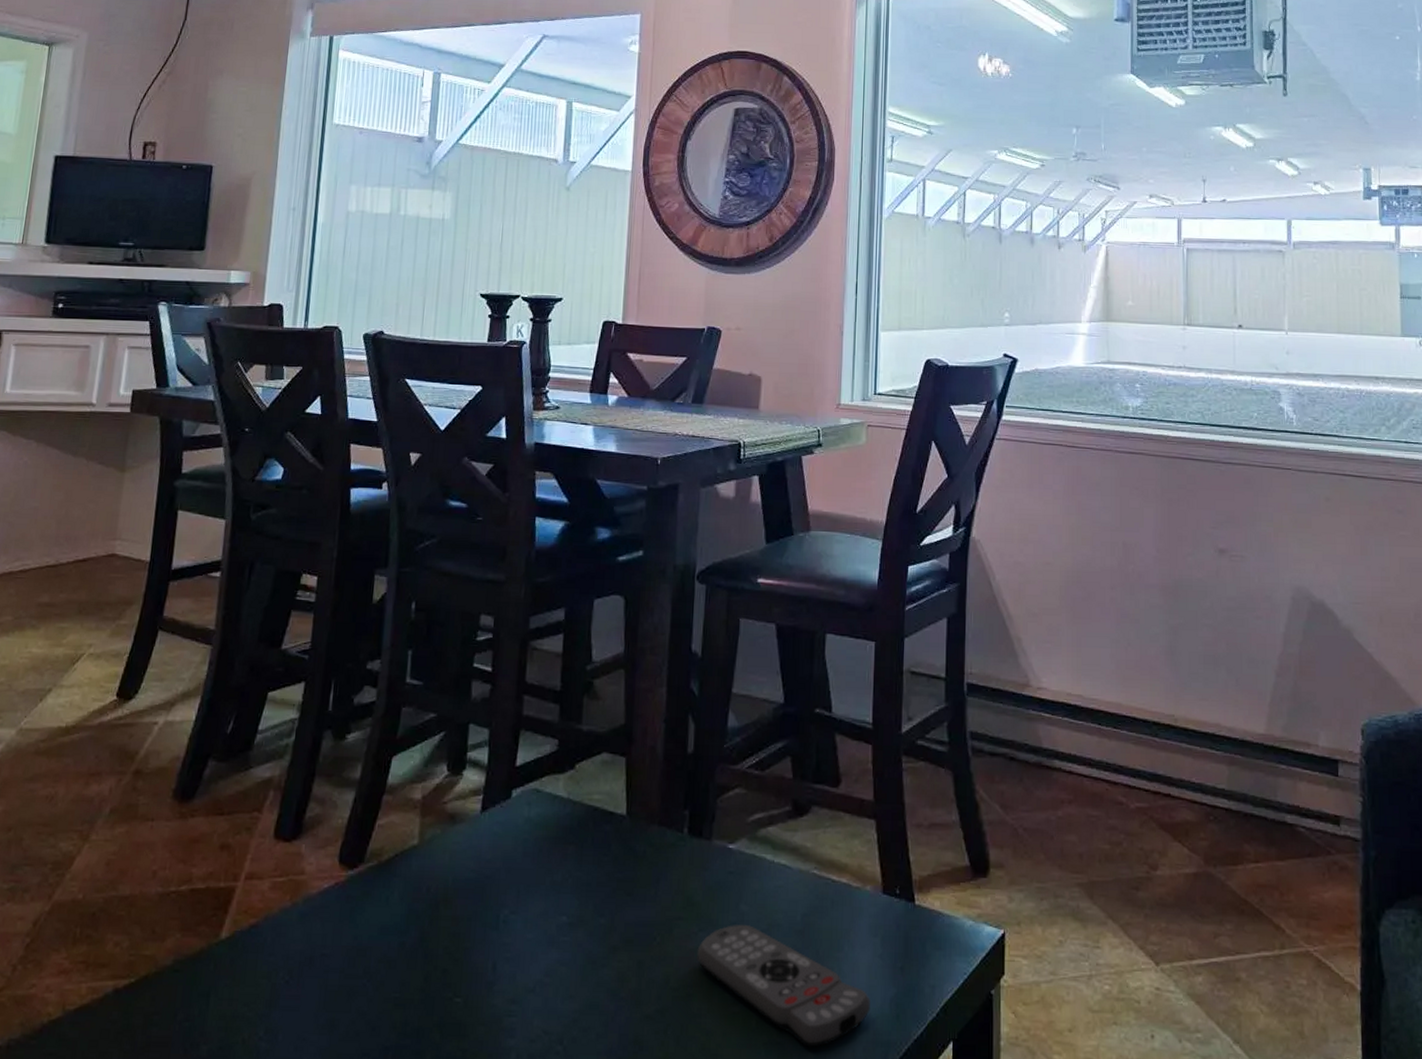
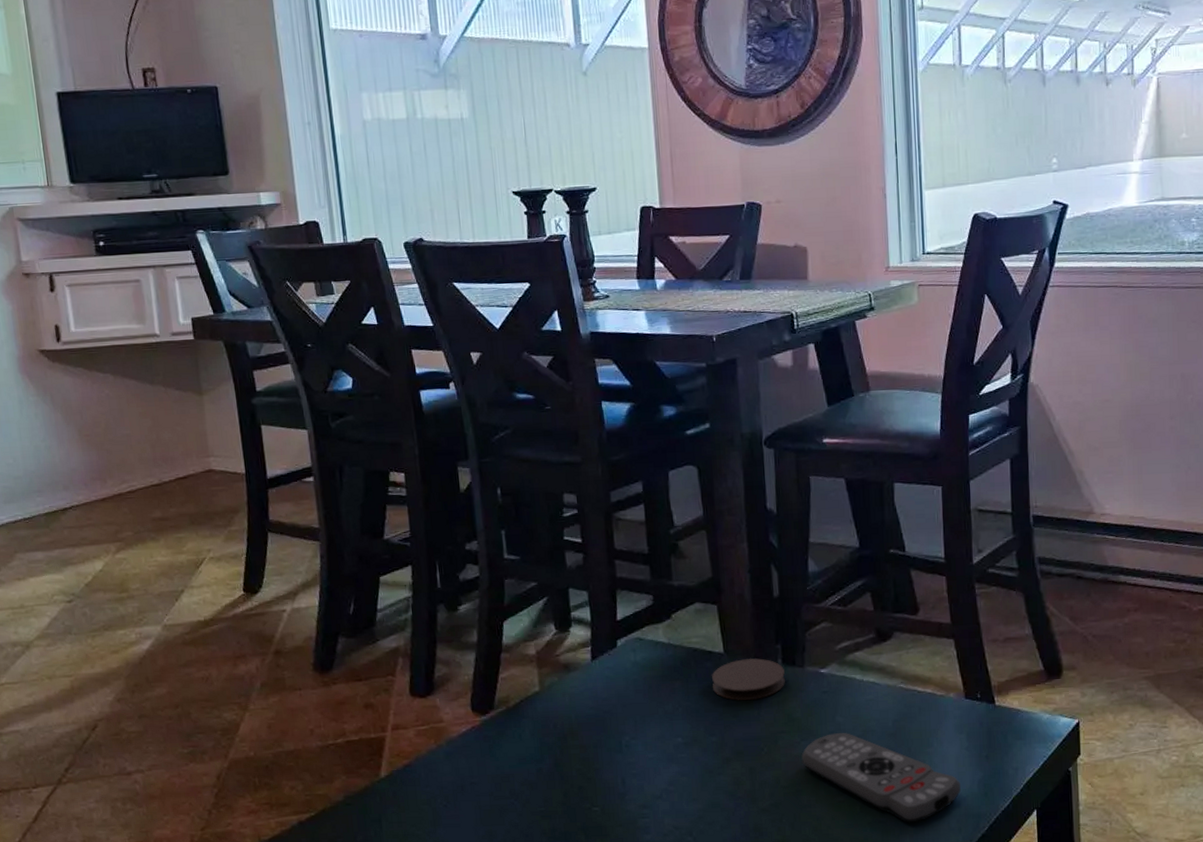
coaster: none [608,823,690,876] -> present [711,658,785,701]

